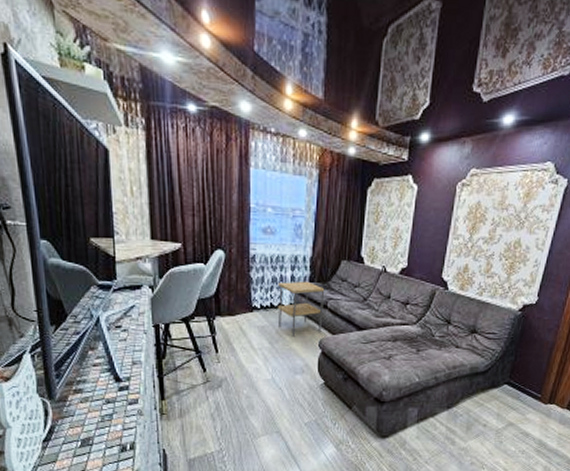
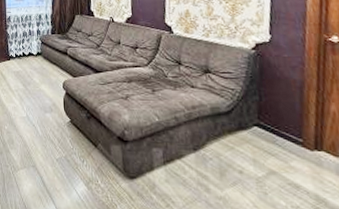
side table: present [277,281,325,337] -> none [27,33,65,80]

